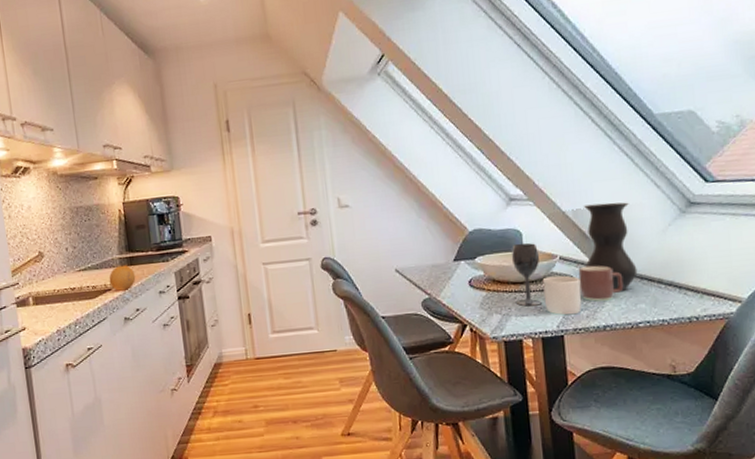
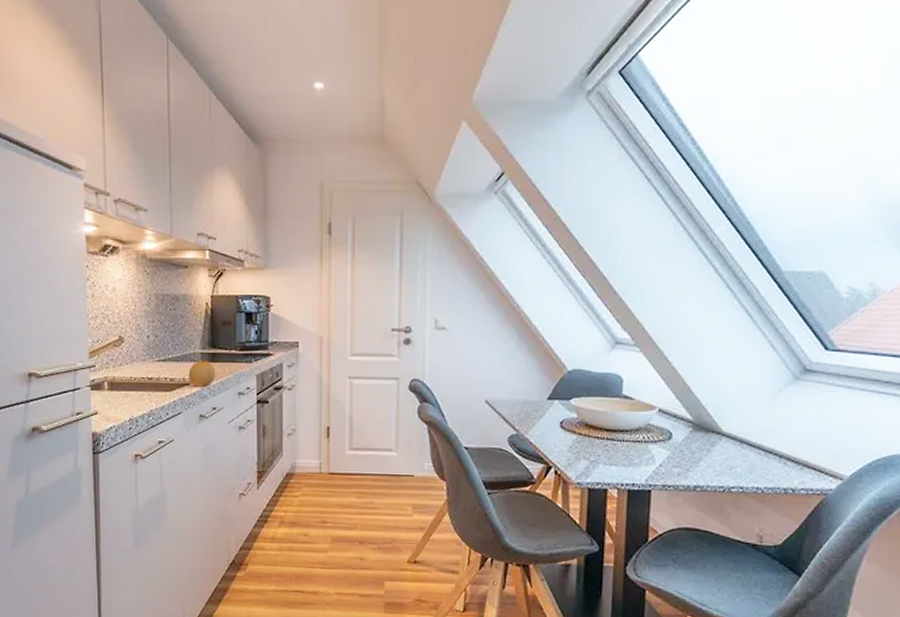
wine glass: present [511,243,542,307] -> none [606,389,639,456]
mug: present [542,275,582,316] -> none [636,428,677,471]
mug: present [578,265,624,302] -> none [675,422,722,460]
vase: present [584,202,638,292] -> none [684,358,740,453]

